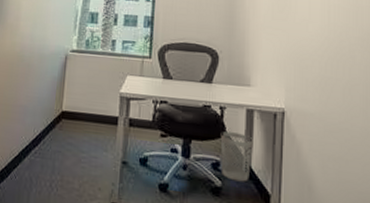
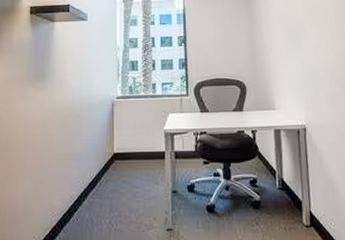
wastebasket: present [220,131,253,182] -> none [254,151,283,194]

